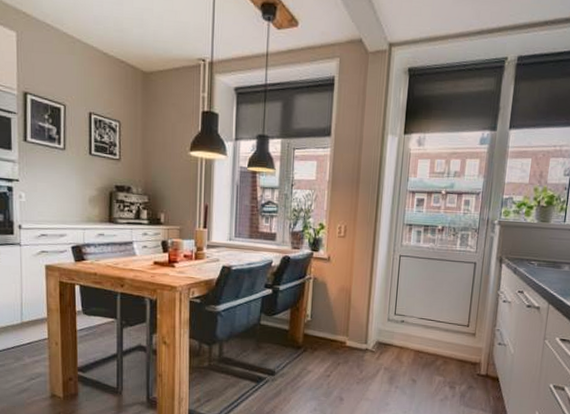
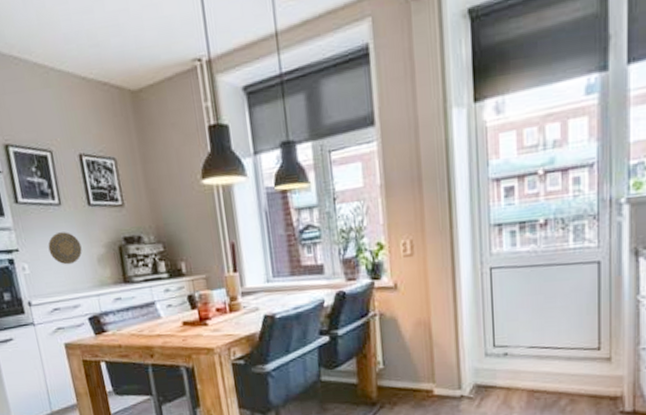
decorative plate: none [47,172,77,200] -> present [47,232,82,265]

